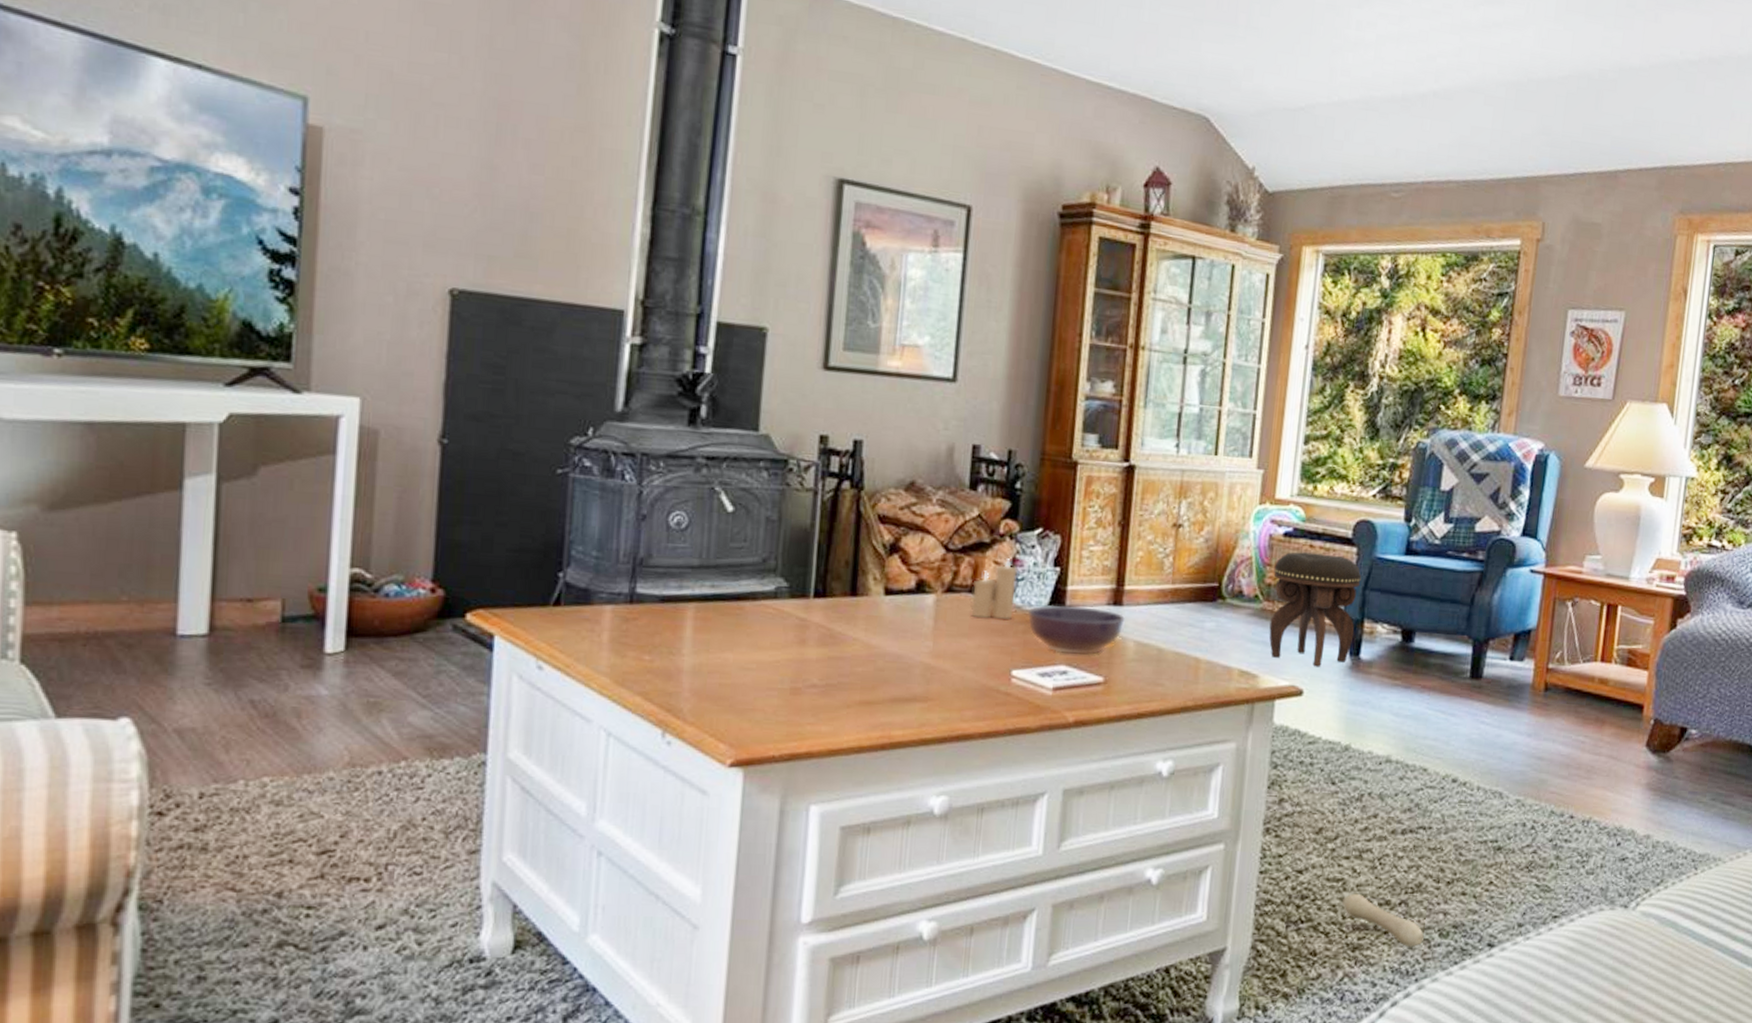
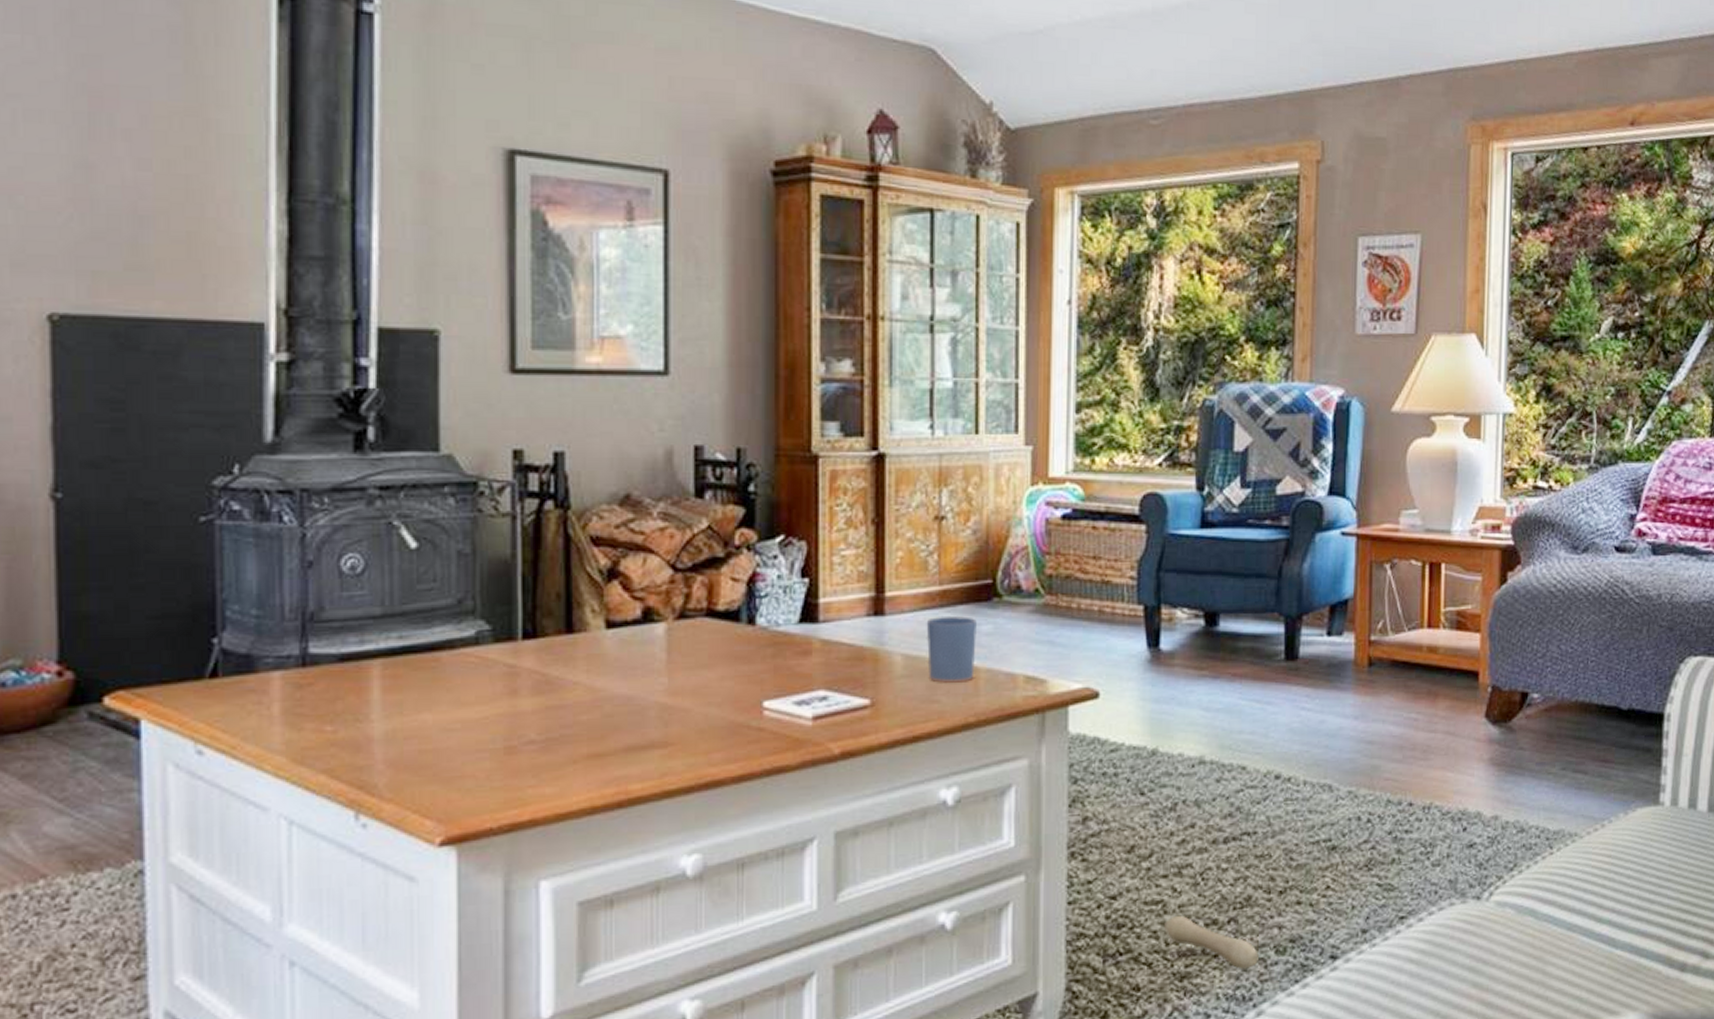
candle: present [970,558,1019,621] -> none [708,573,761,646]
bowl: present [1027,604,1125,655] -> none [775,621,888,676]
mug: none [1156,610,1202,671] -> present [926,615,977,683]
footstool: present [1269,552,1362,667] -> none [1054,535,1154,664]

